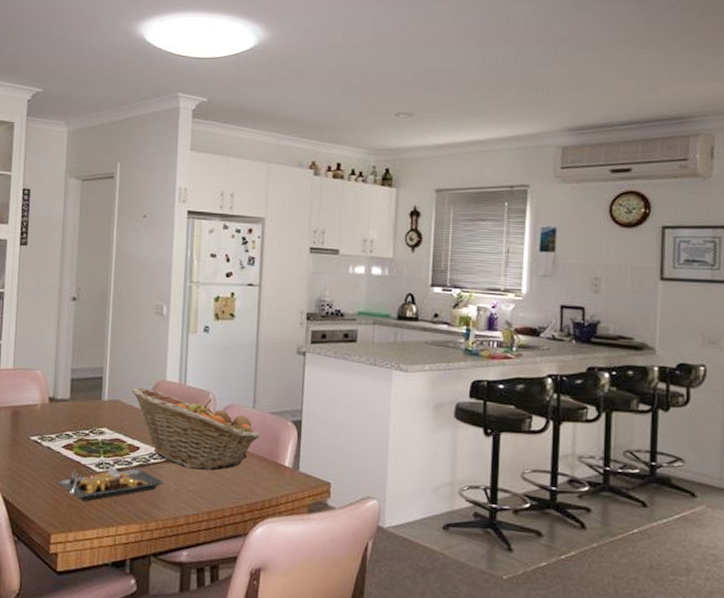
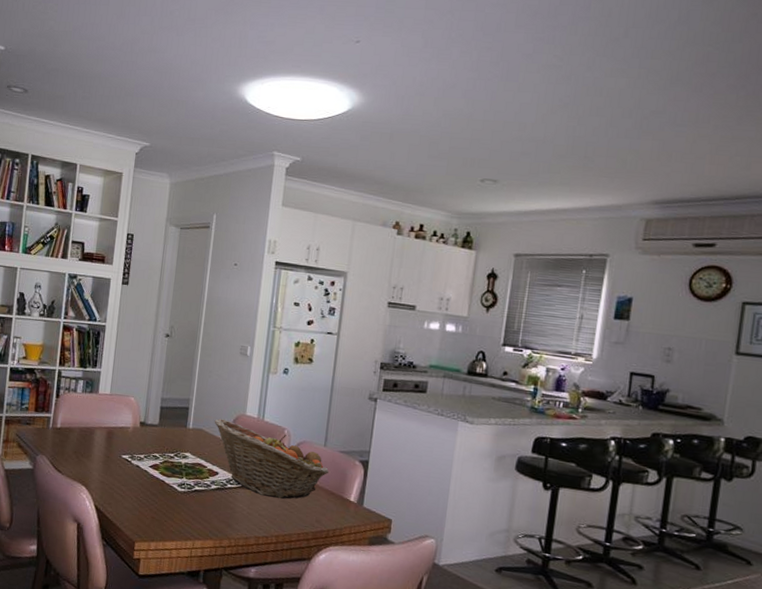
plate: present [56,465,165,502] -> none [142,487,239,517]

